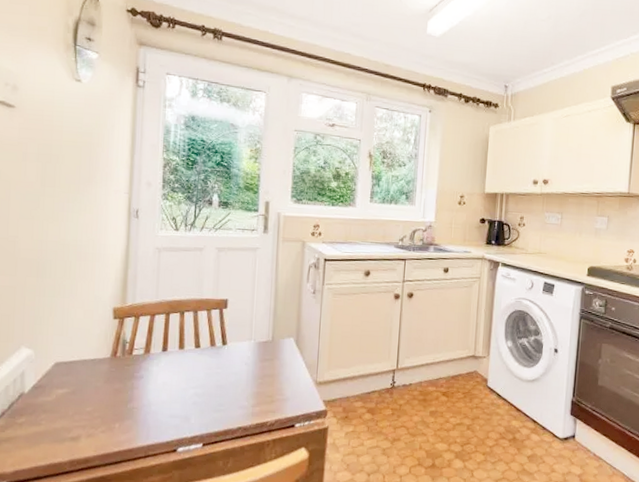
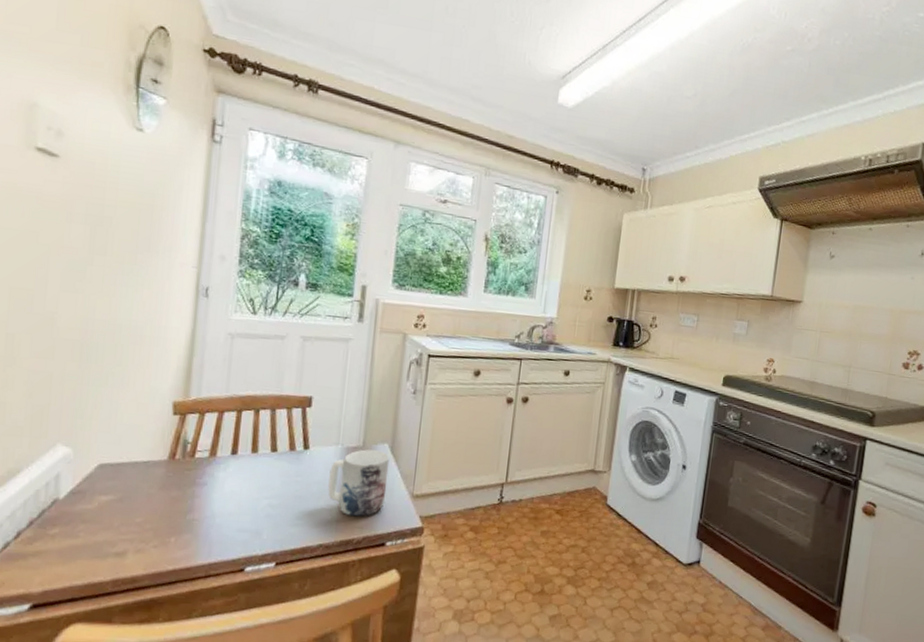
mug: none [244,343,296,403] -> present [328,449,390,517]

